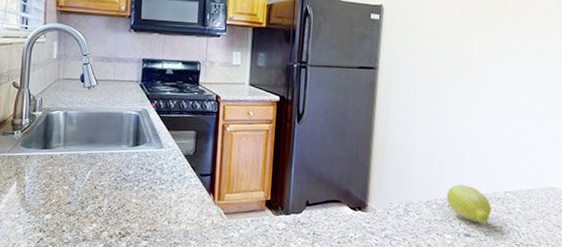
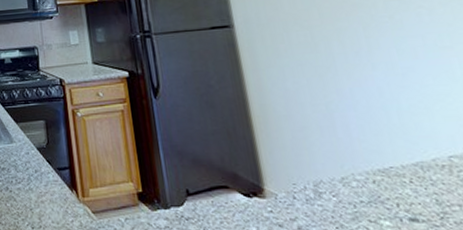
fruit: present [446,184,491,223] -> none [365,152,438,201]

